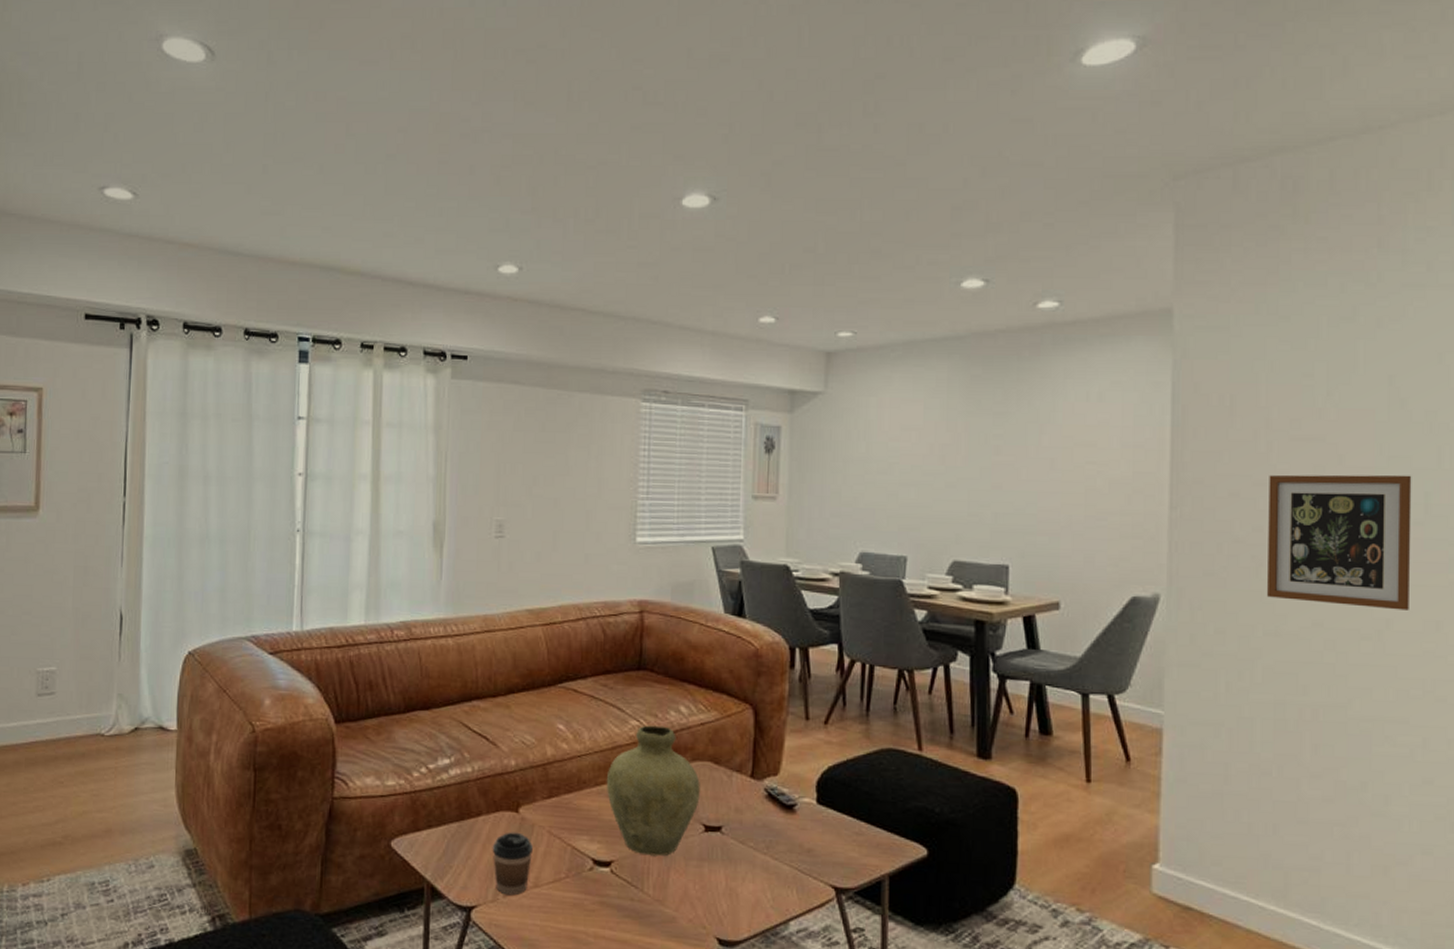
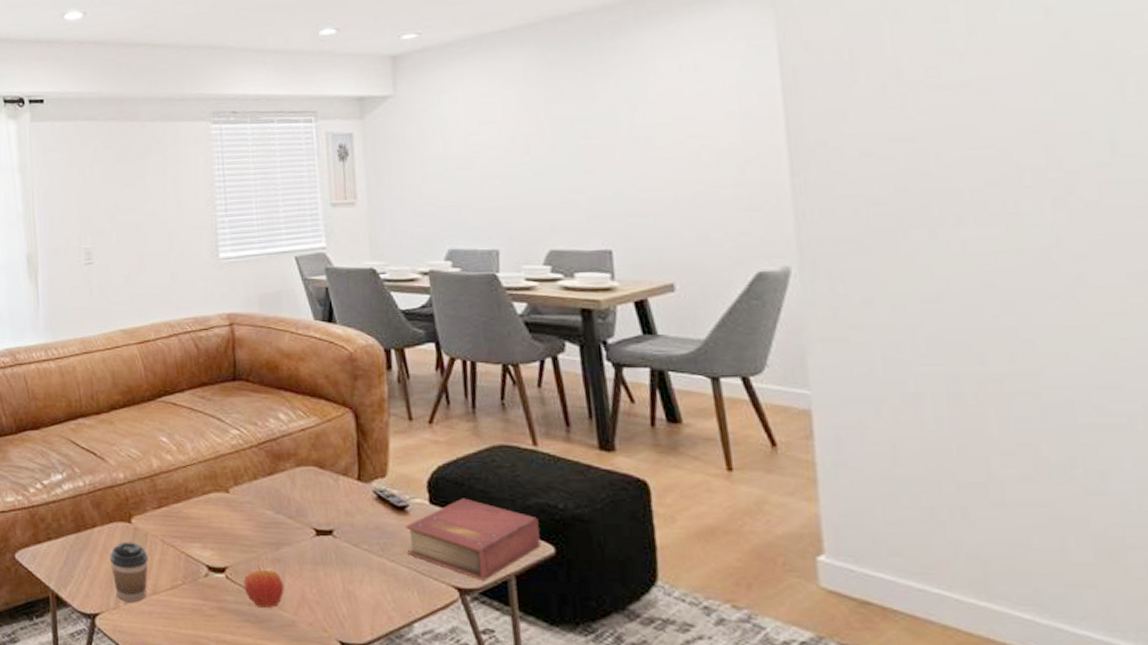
vase: present [606,725,700,856] -> none [212,433,308,561]
apple: none [628,862,668,905] -> present [243,568,284,609]
book: none [791,799,915,881] -> present [406,498,541,581]
picture frame: present [1267,474,1412,610] -> none [907,113,1105,264]

